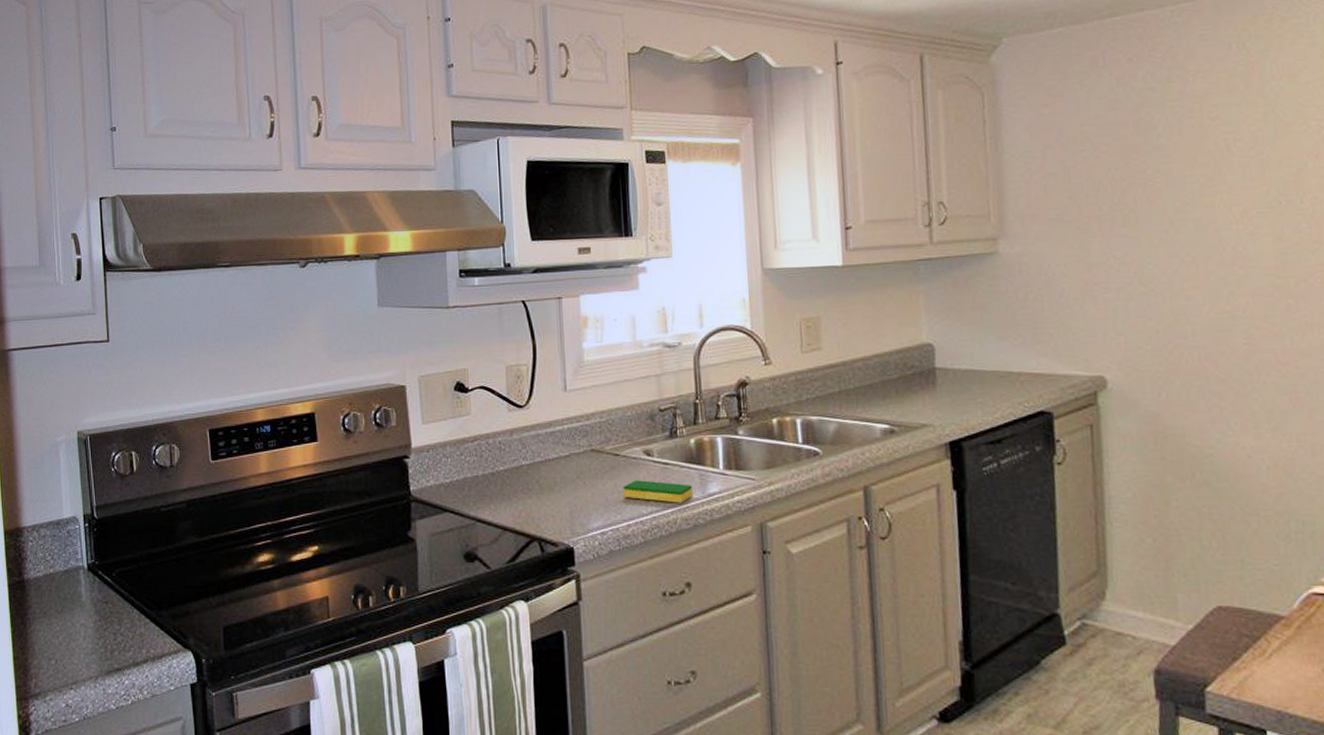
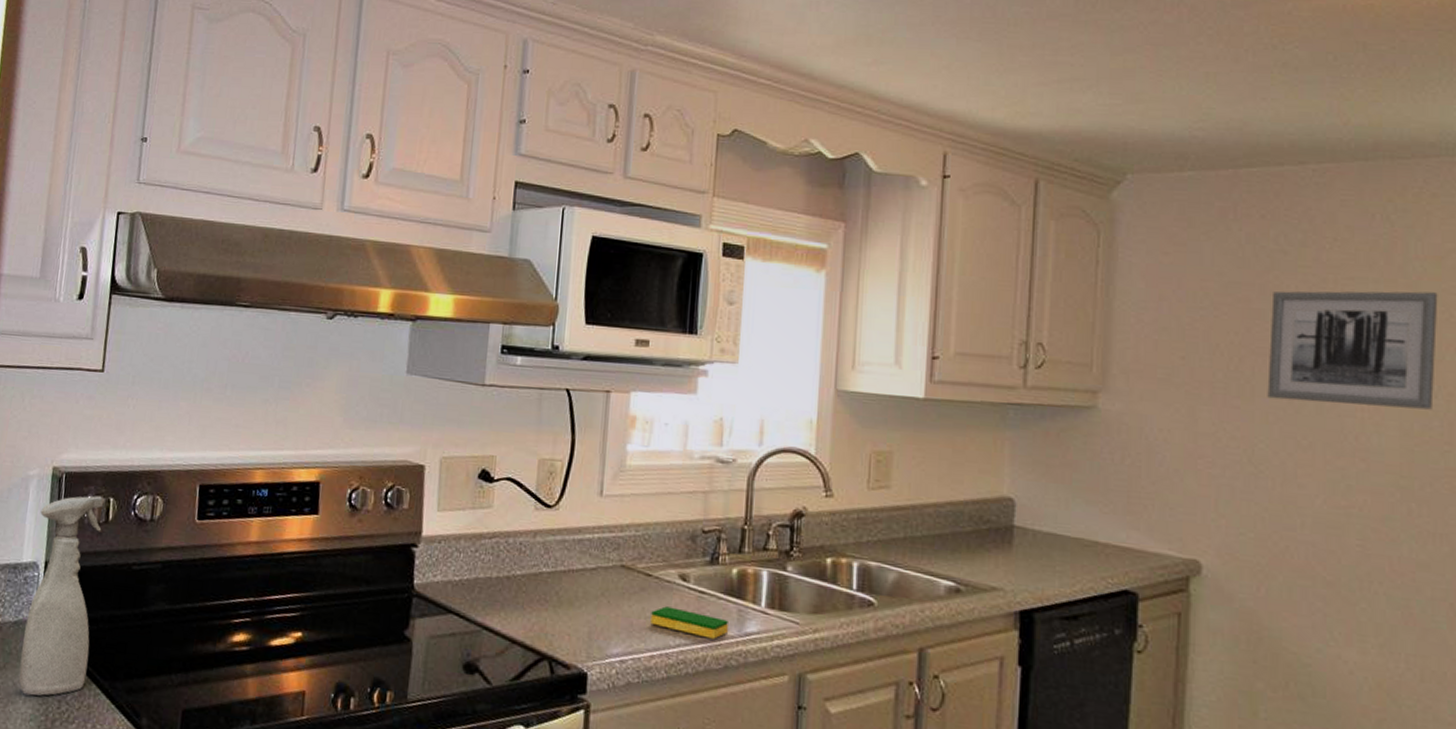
spray bottle: none [72,451,135,633] -> present [18,495,104,696]
wall art: none [1145,107,1300,224] -> present [1267,291,1438,410]

